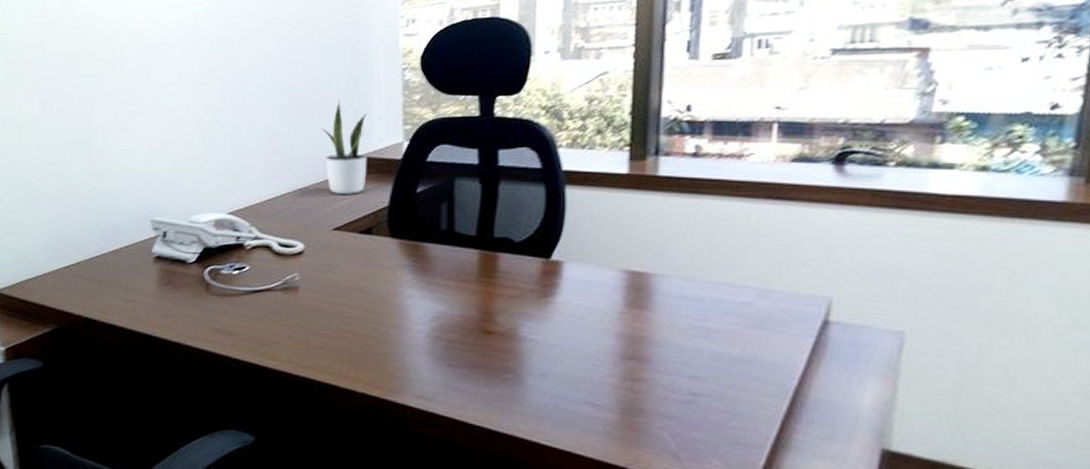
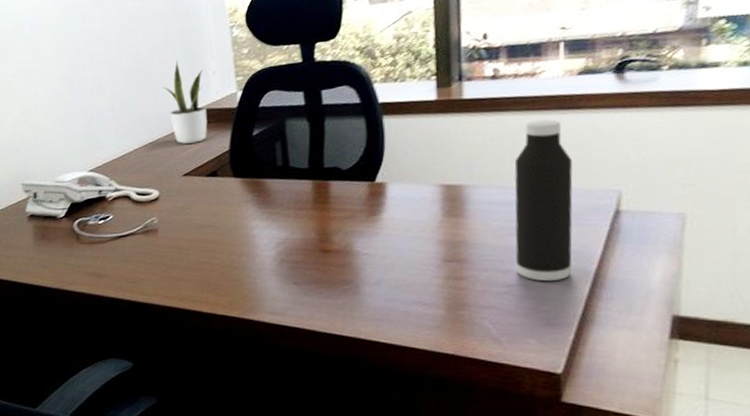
water bottle: none [703,208,777,395] -> present [514,119,573,282]

